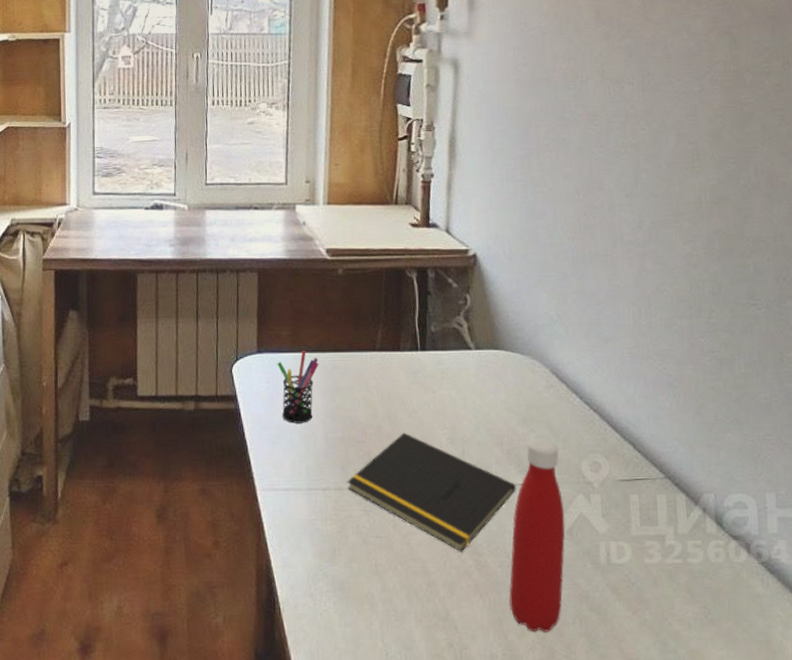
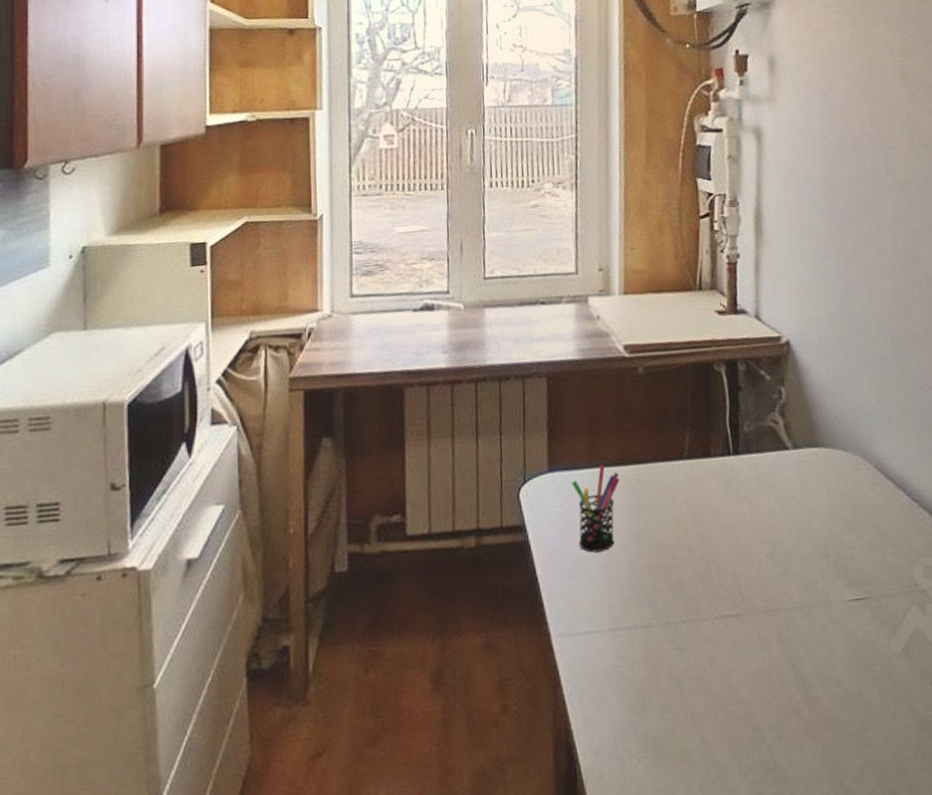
notepad: present [347,432,516,552] -> none [656,551,845,687]
bottle: present [509,438,565,632] -> none [843,544,902,773]

